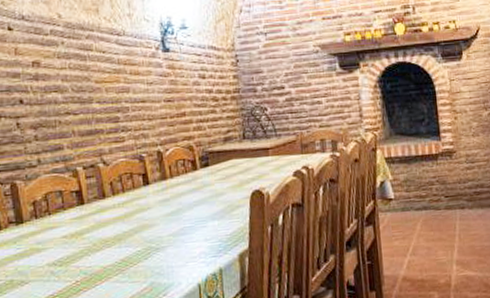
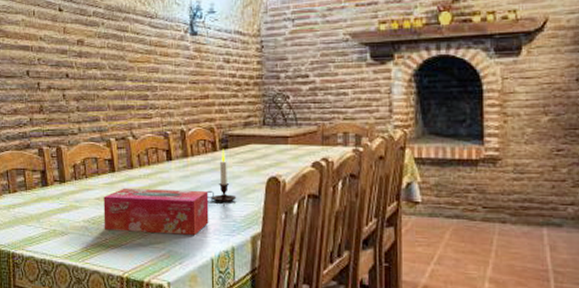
tissue box: none [71,213,193,271] -> present [103,188,209,235]
candle: none [190,167,221,223] -> present [207,149,237,202]

